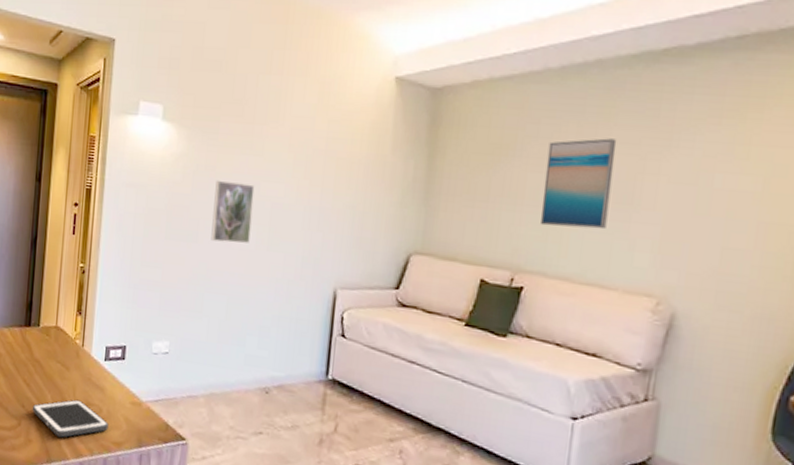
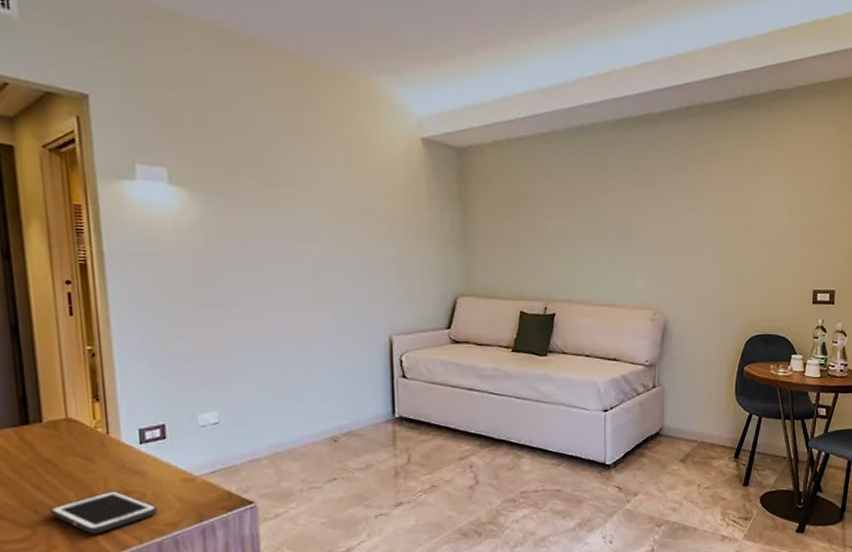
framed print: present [211,180,255,244] -> none [246,243,294,305]
wall art: present [540,138,617,230] -> none [562,188,613,262]

